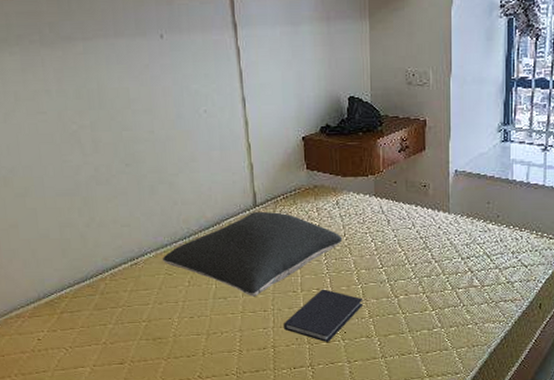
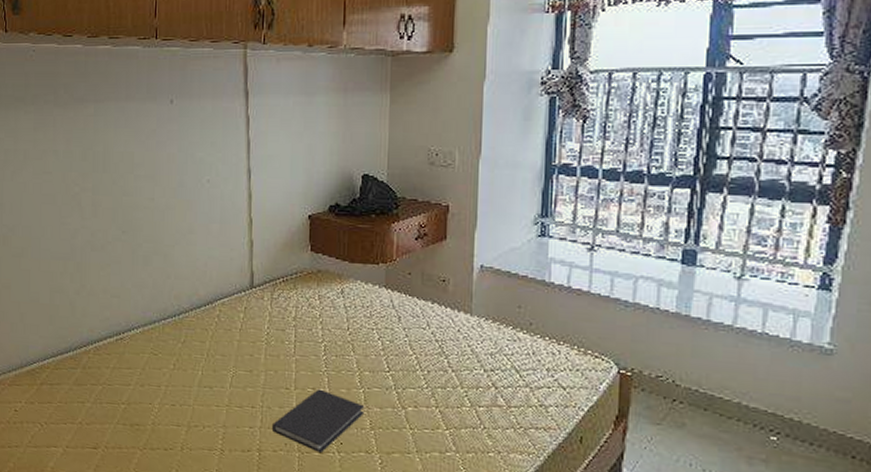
pillow: present [162,211,343,297] -> none [148,293,346,390]

